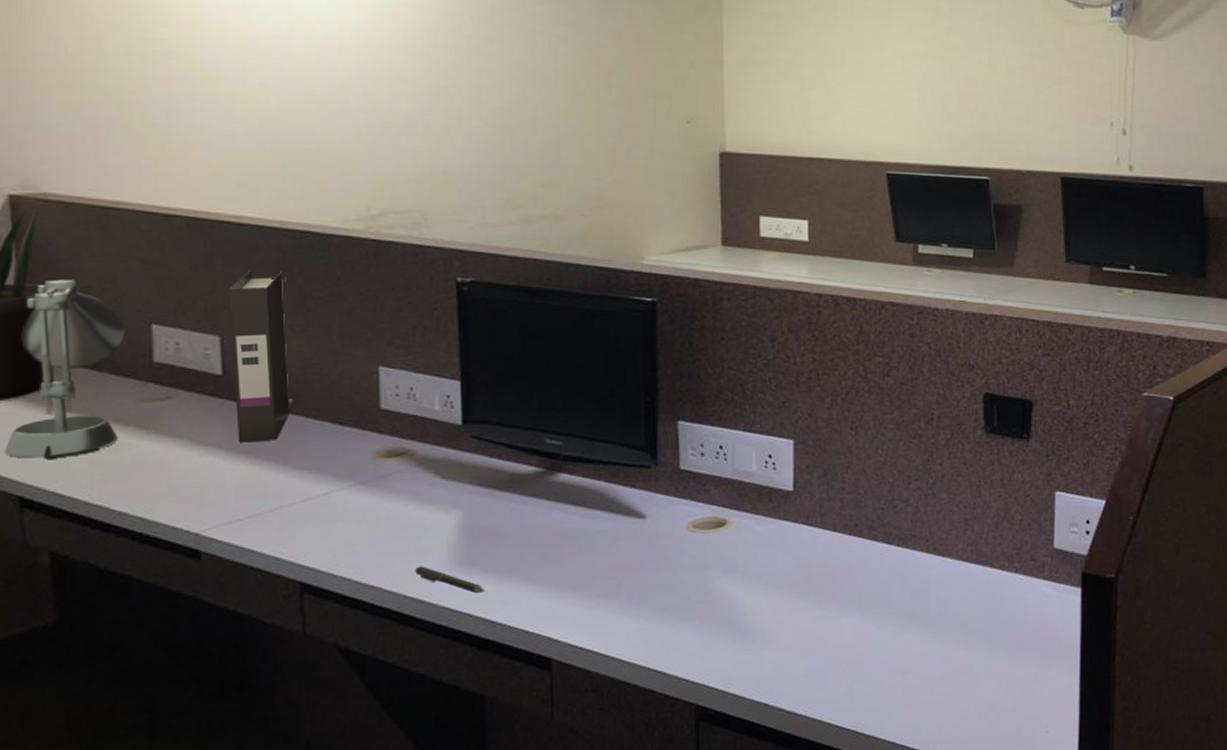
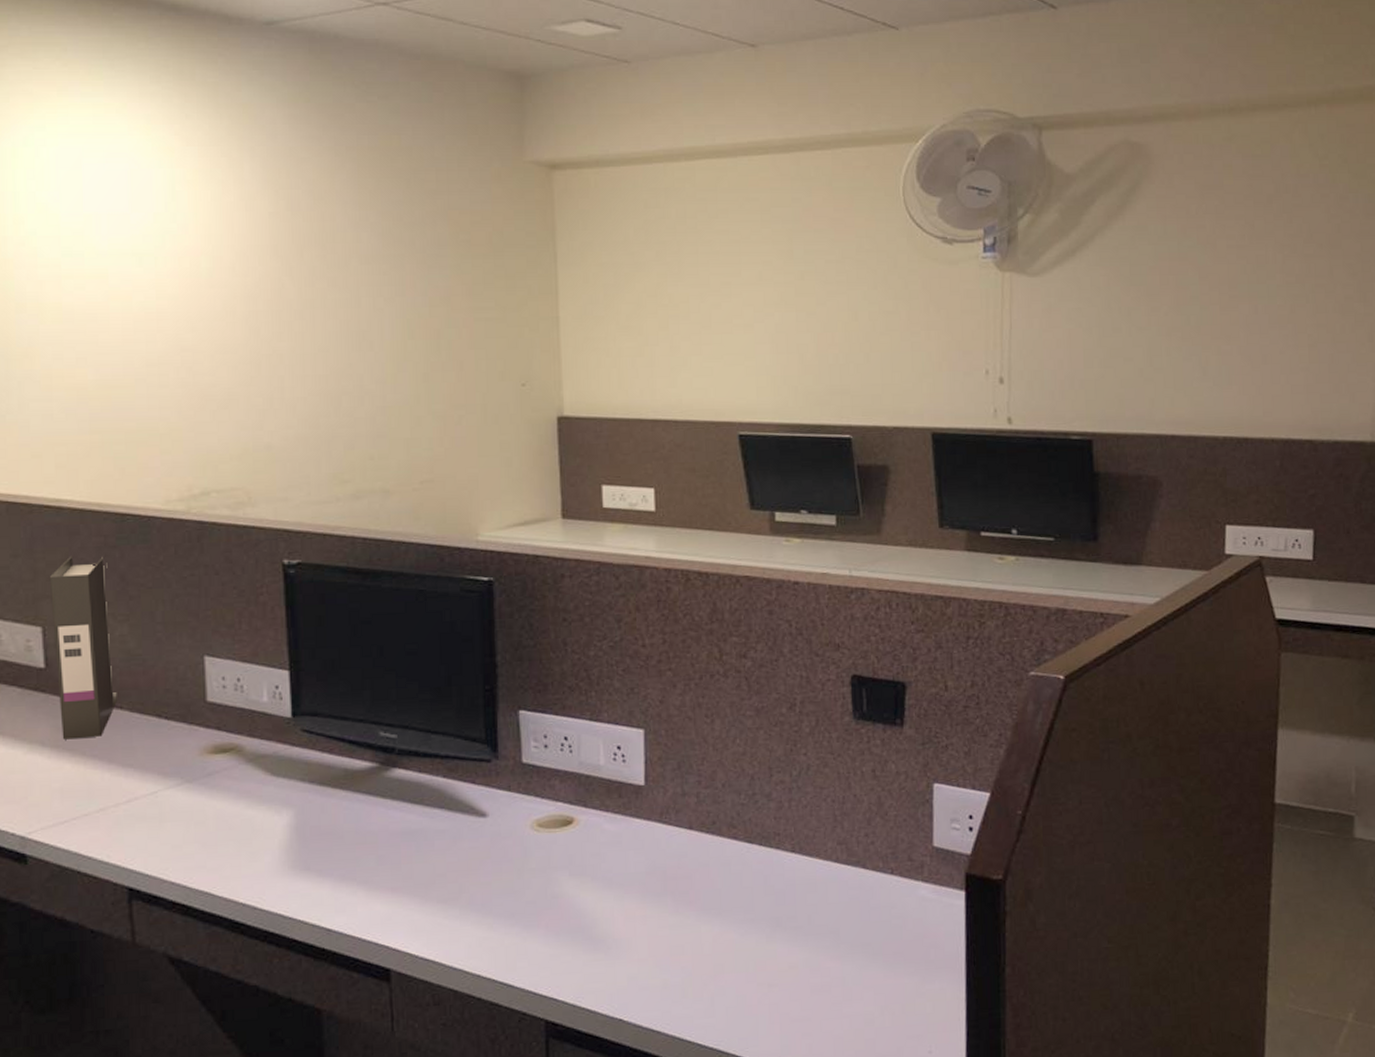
pen: present [415,566,486,594] -> none [246,869,320,899]

